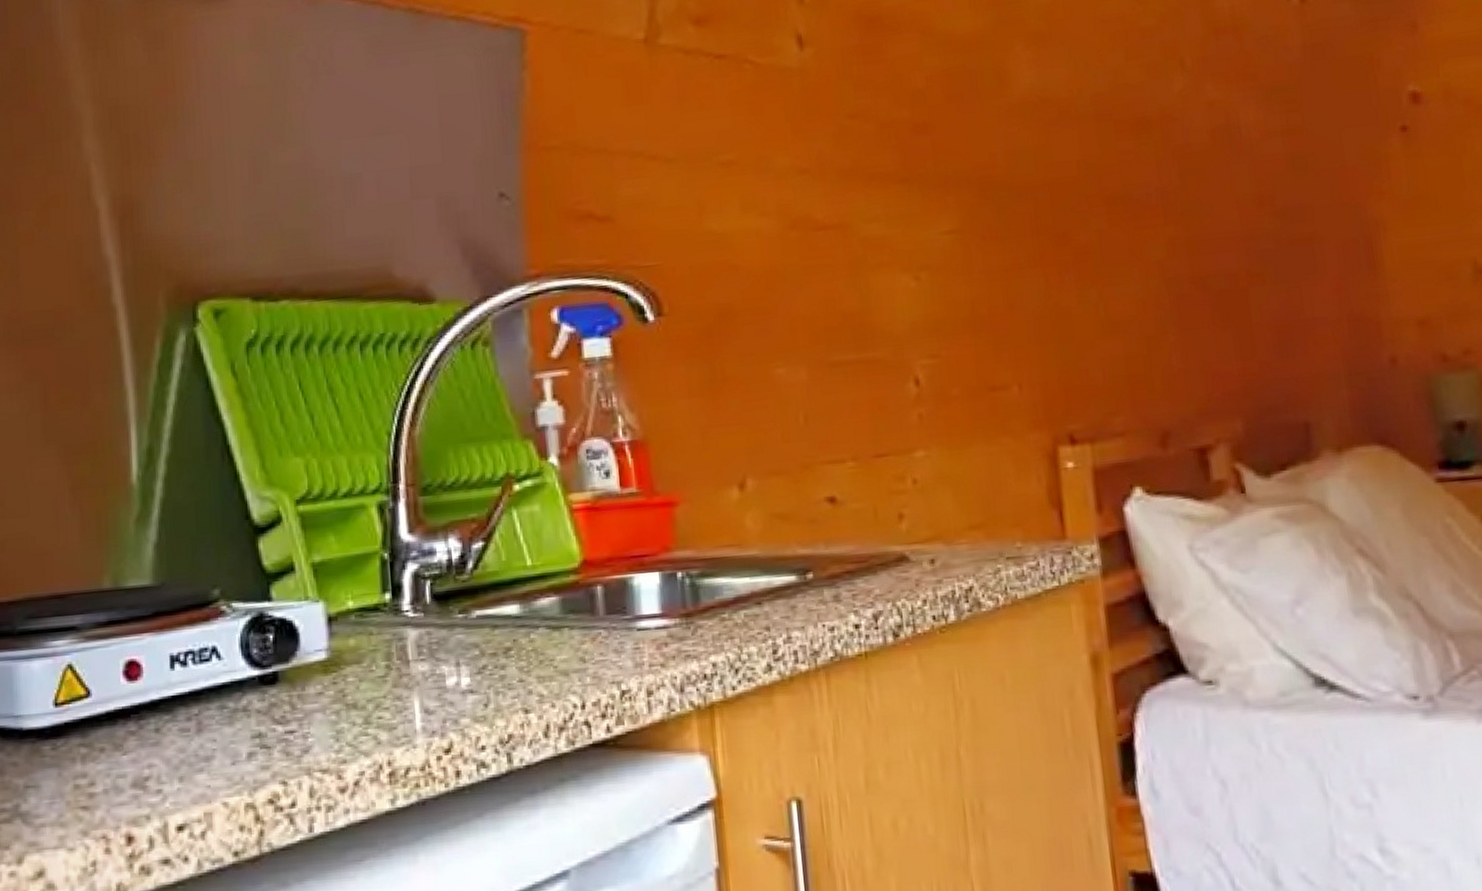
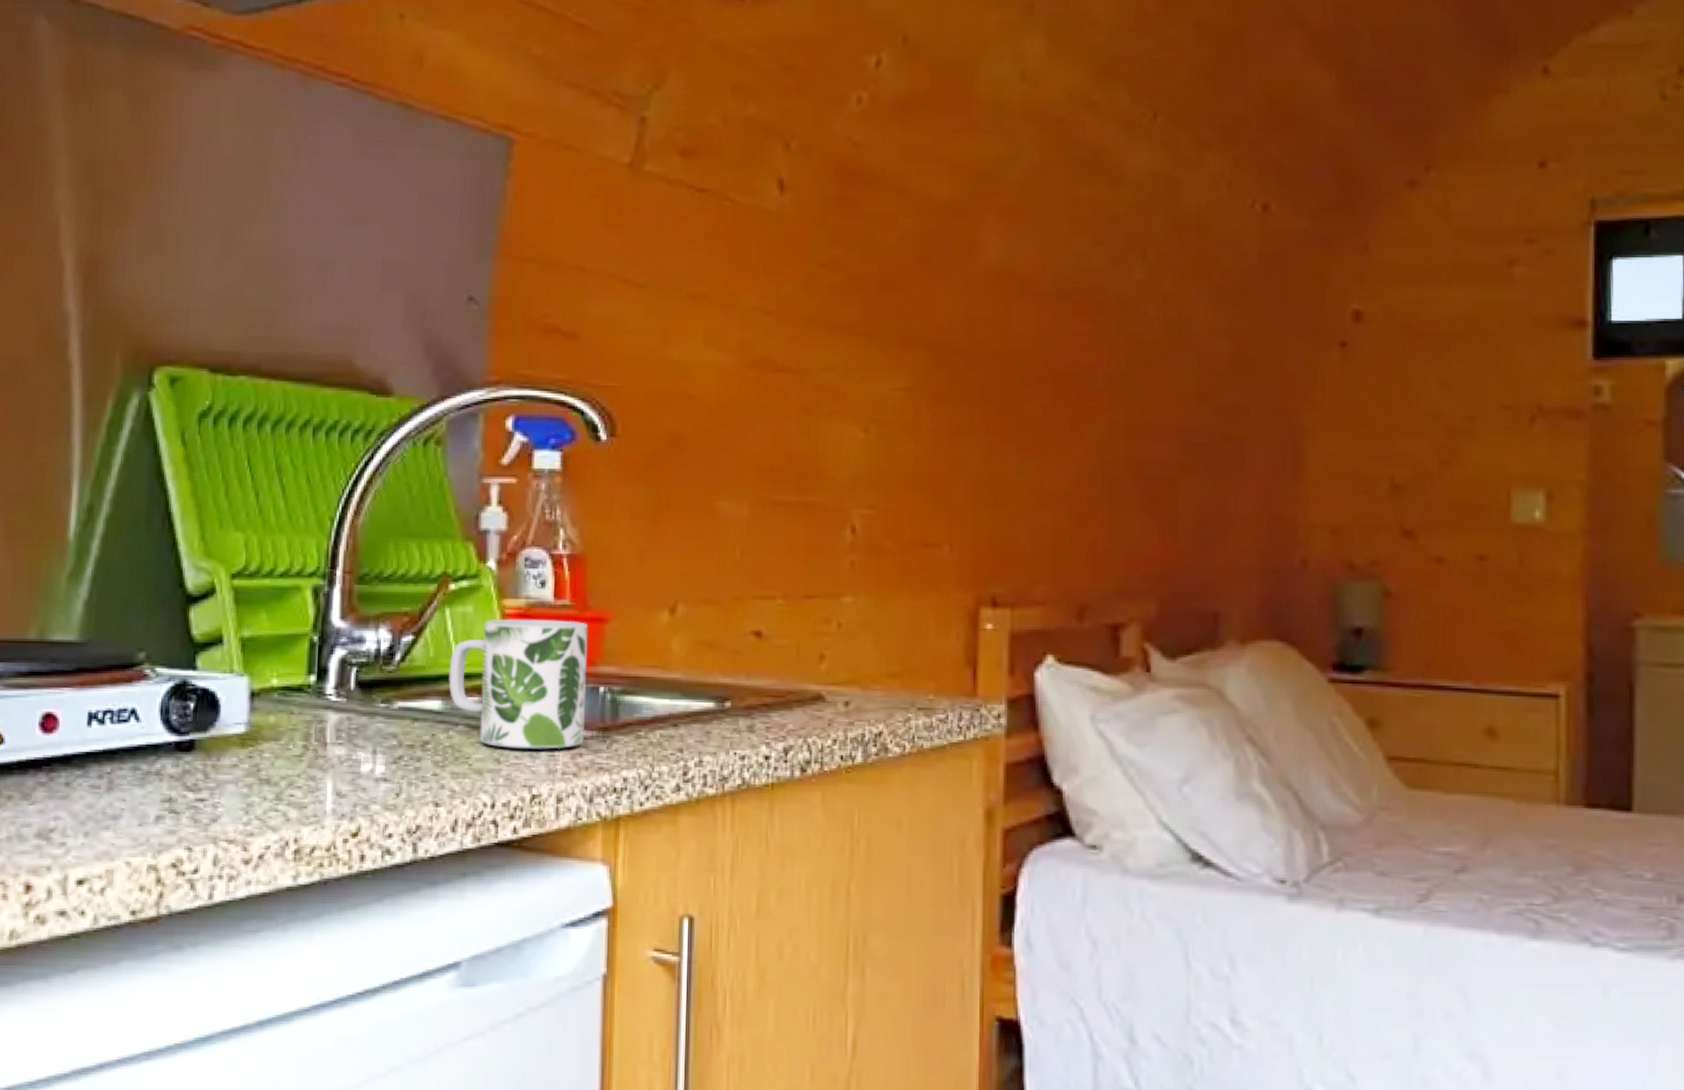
mug: none [522,507,669,646] -> present [449,619,588,749]

